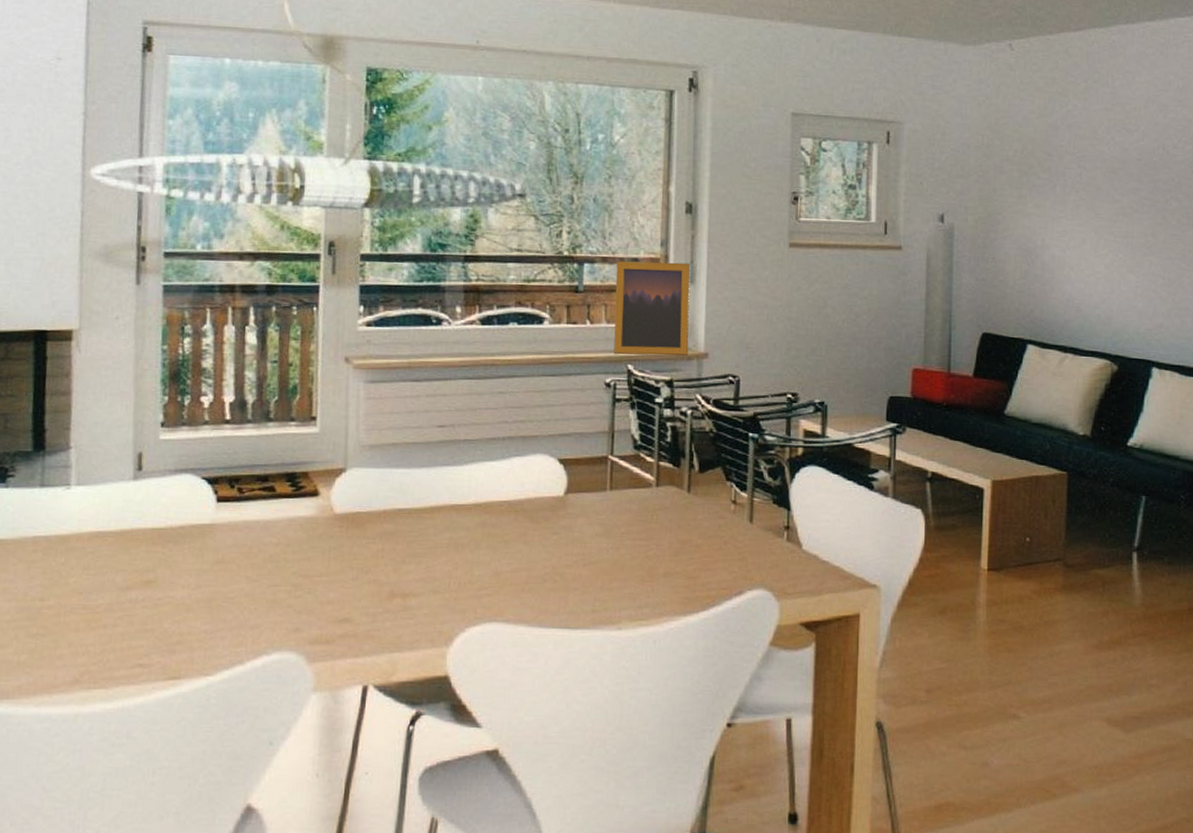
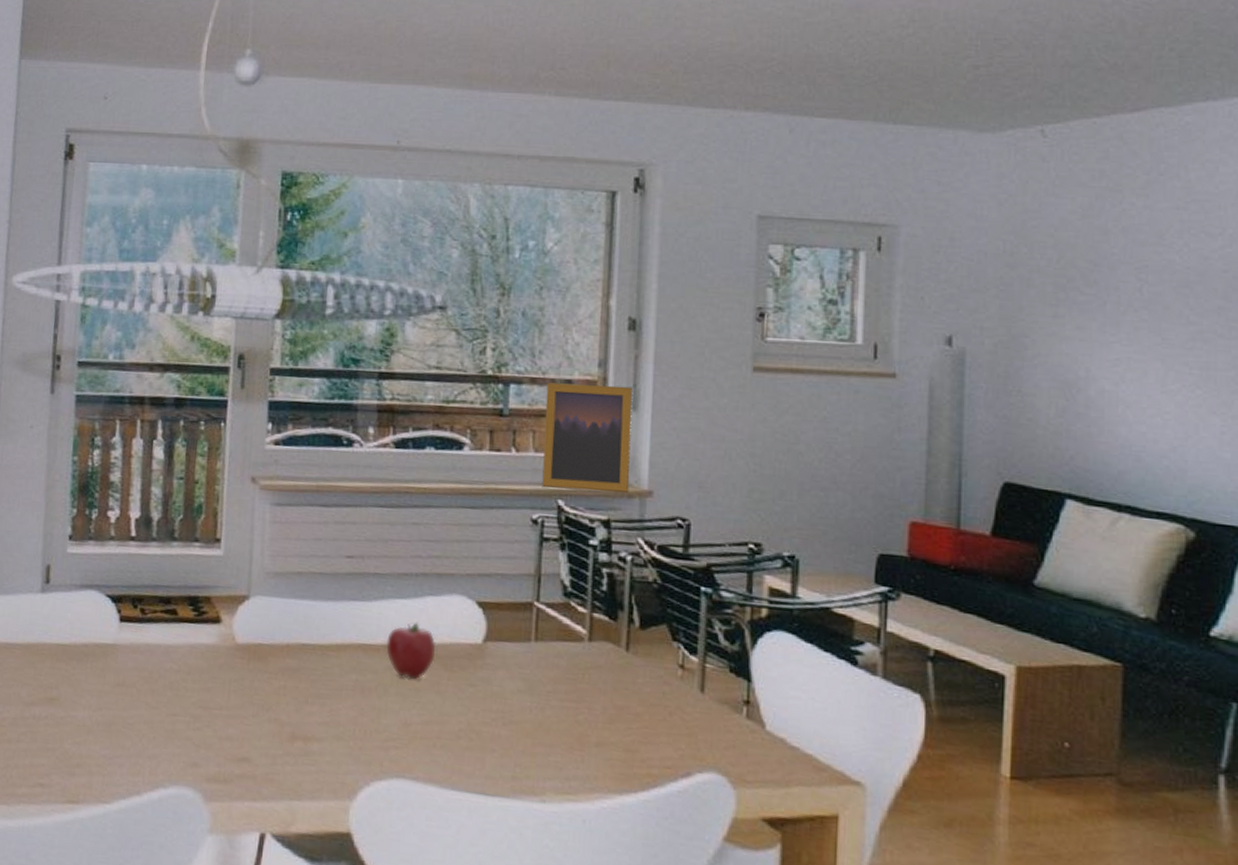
fruit: none [477,481,522,532] -> present [386,622,435,679]

